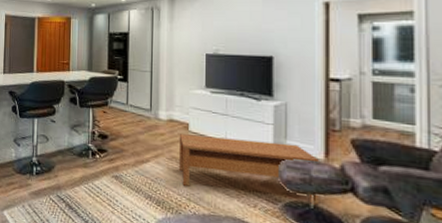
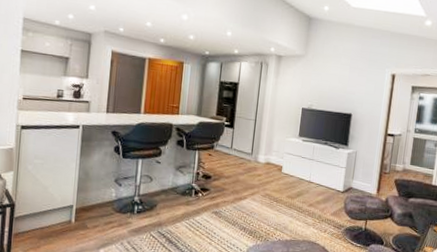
coffee table: present [179,134,319,205] -> none [271,175,373,228]

